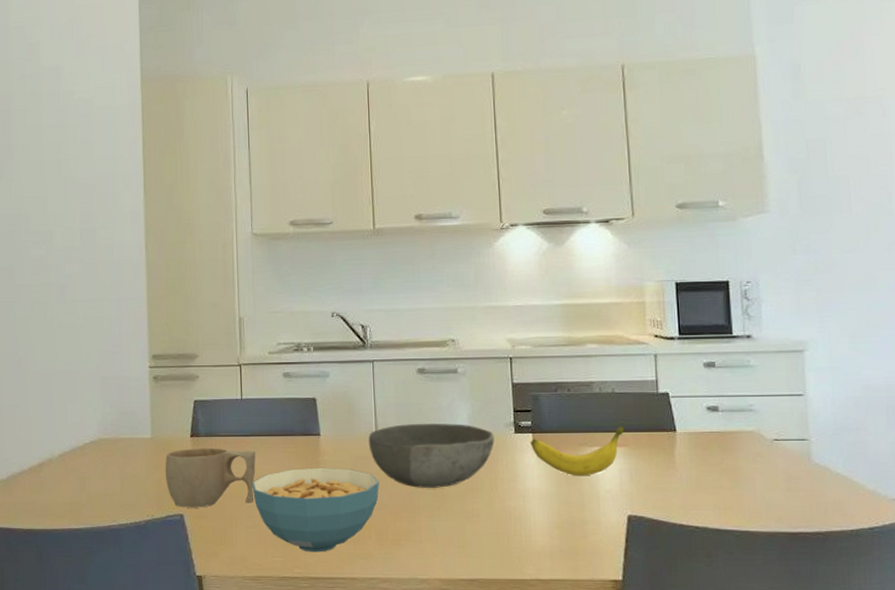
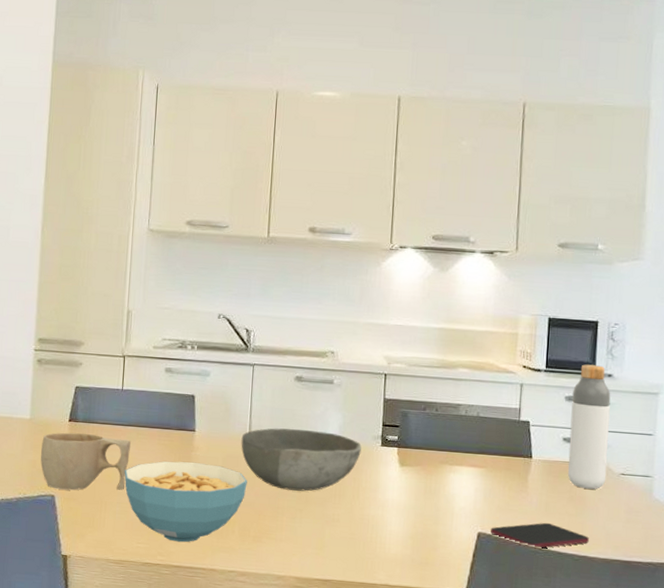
banana: present [530,426,625,477] -> none [394,449,485,493]
smartphone: none [641,498,749,528] -> present [491,522,589,549]
bottle: none [711,327,759,459] -> present [567,364,611,489]

